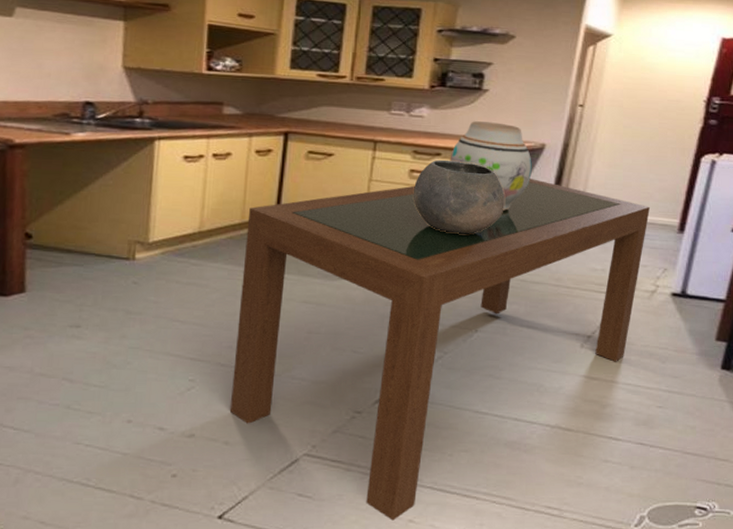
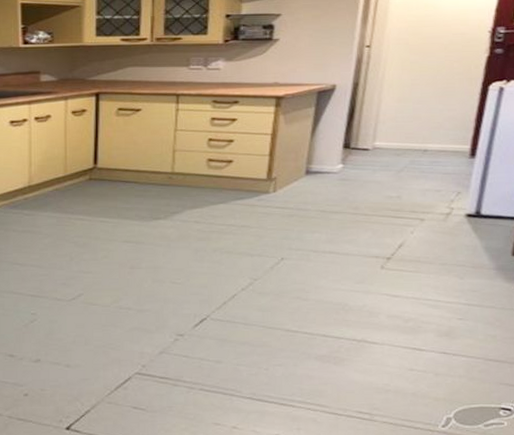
dining table: present [230,179,650,521] -> none [68,118,441,427]
bowl: present [413,159,506,234] -> none [215,106,302,173]
vase: present [449,121,532,211] -> none [247,69,325,149]

